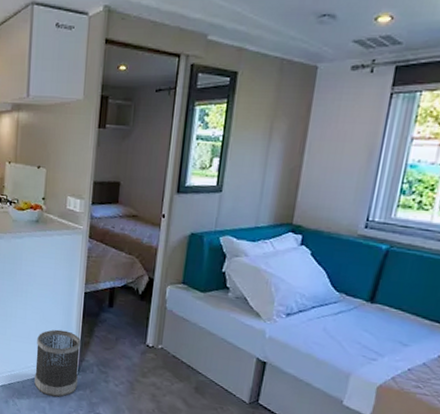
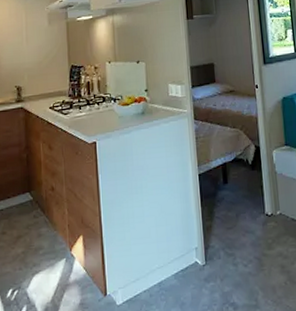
wastebasket: present [34,329,82,397] -> none [158,219,207,298]

